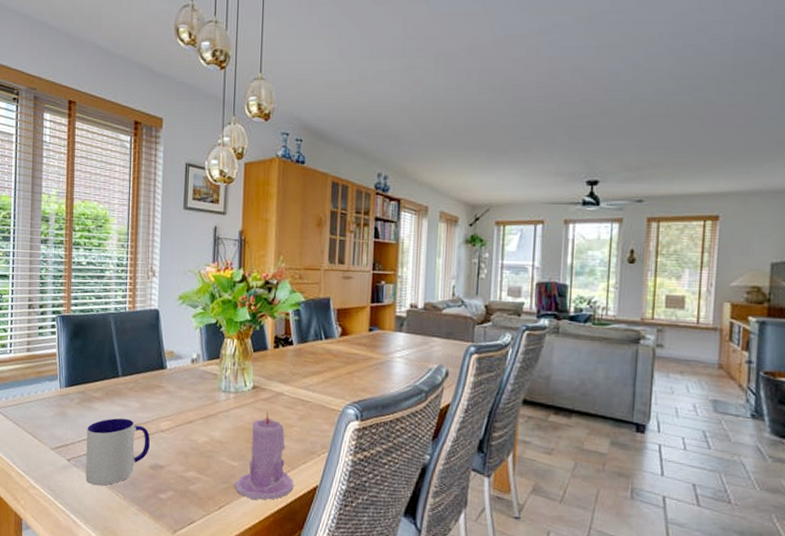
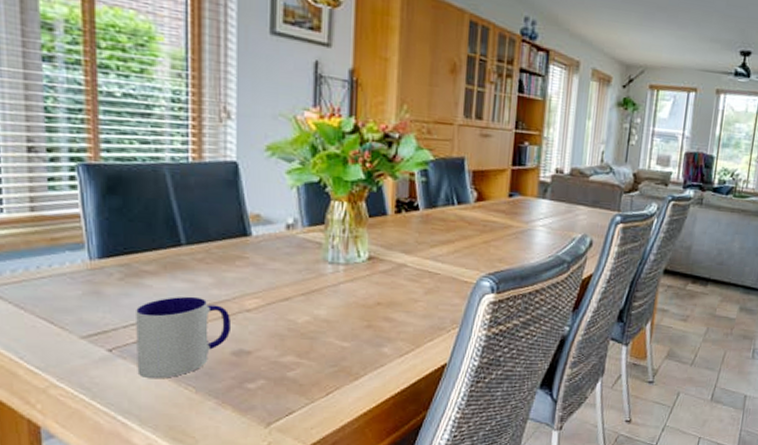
candle: present [234,411,294,500] -> none [345,284,419,382]

